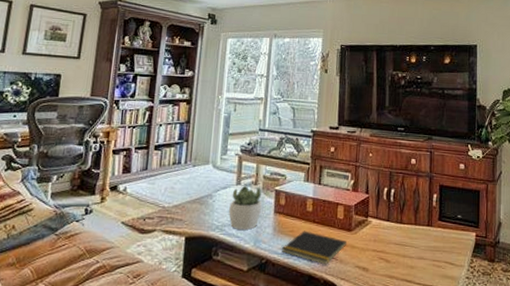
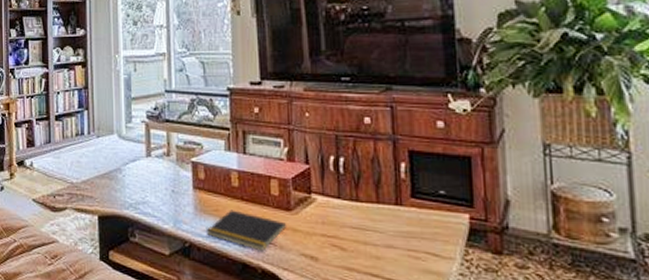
succulent plant: present [229,185,263,230] -> none [141,157,179,208]

